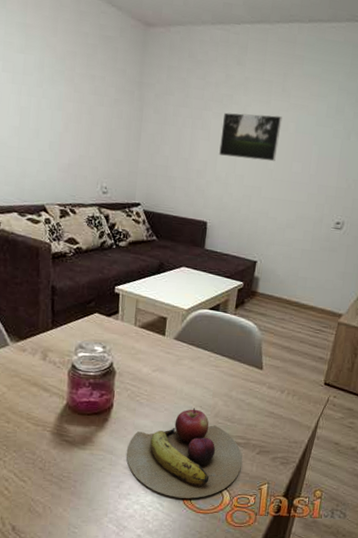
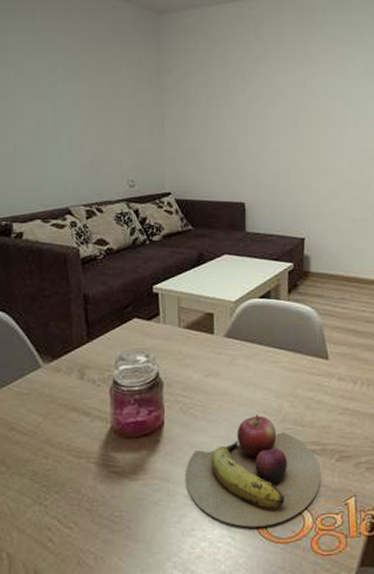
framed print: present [219,112,282,162] -> none [248,83,310,132]

